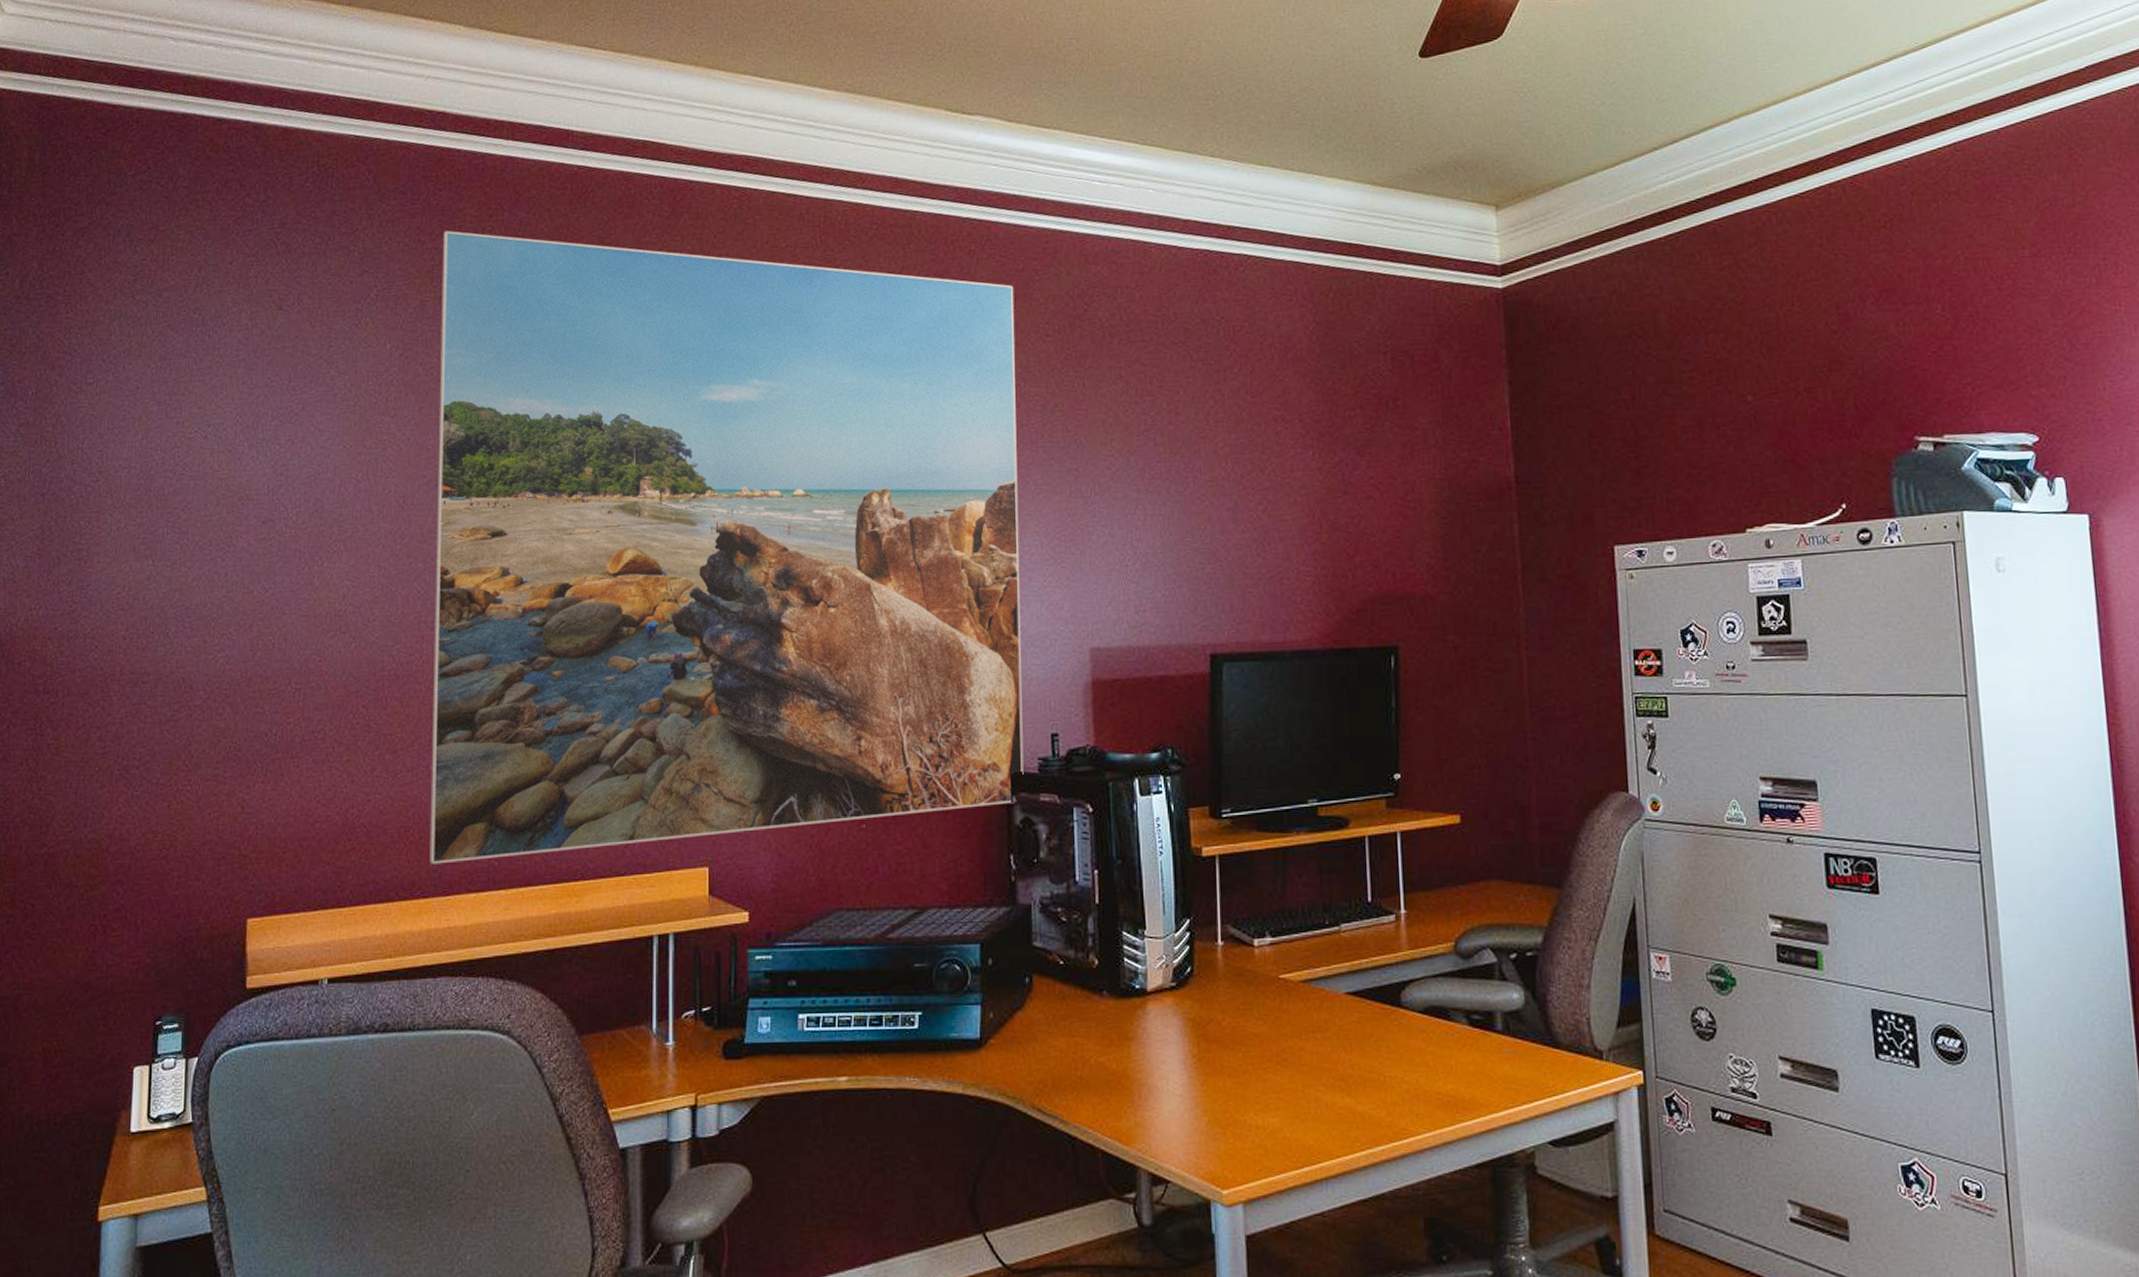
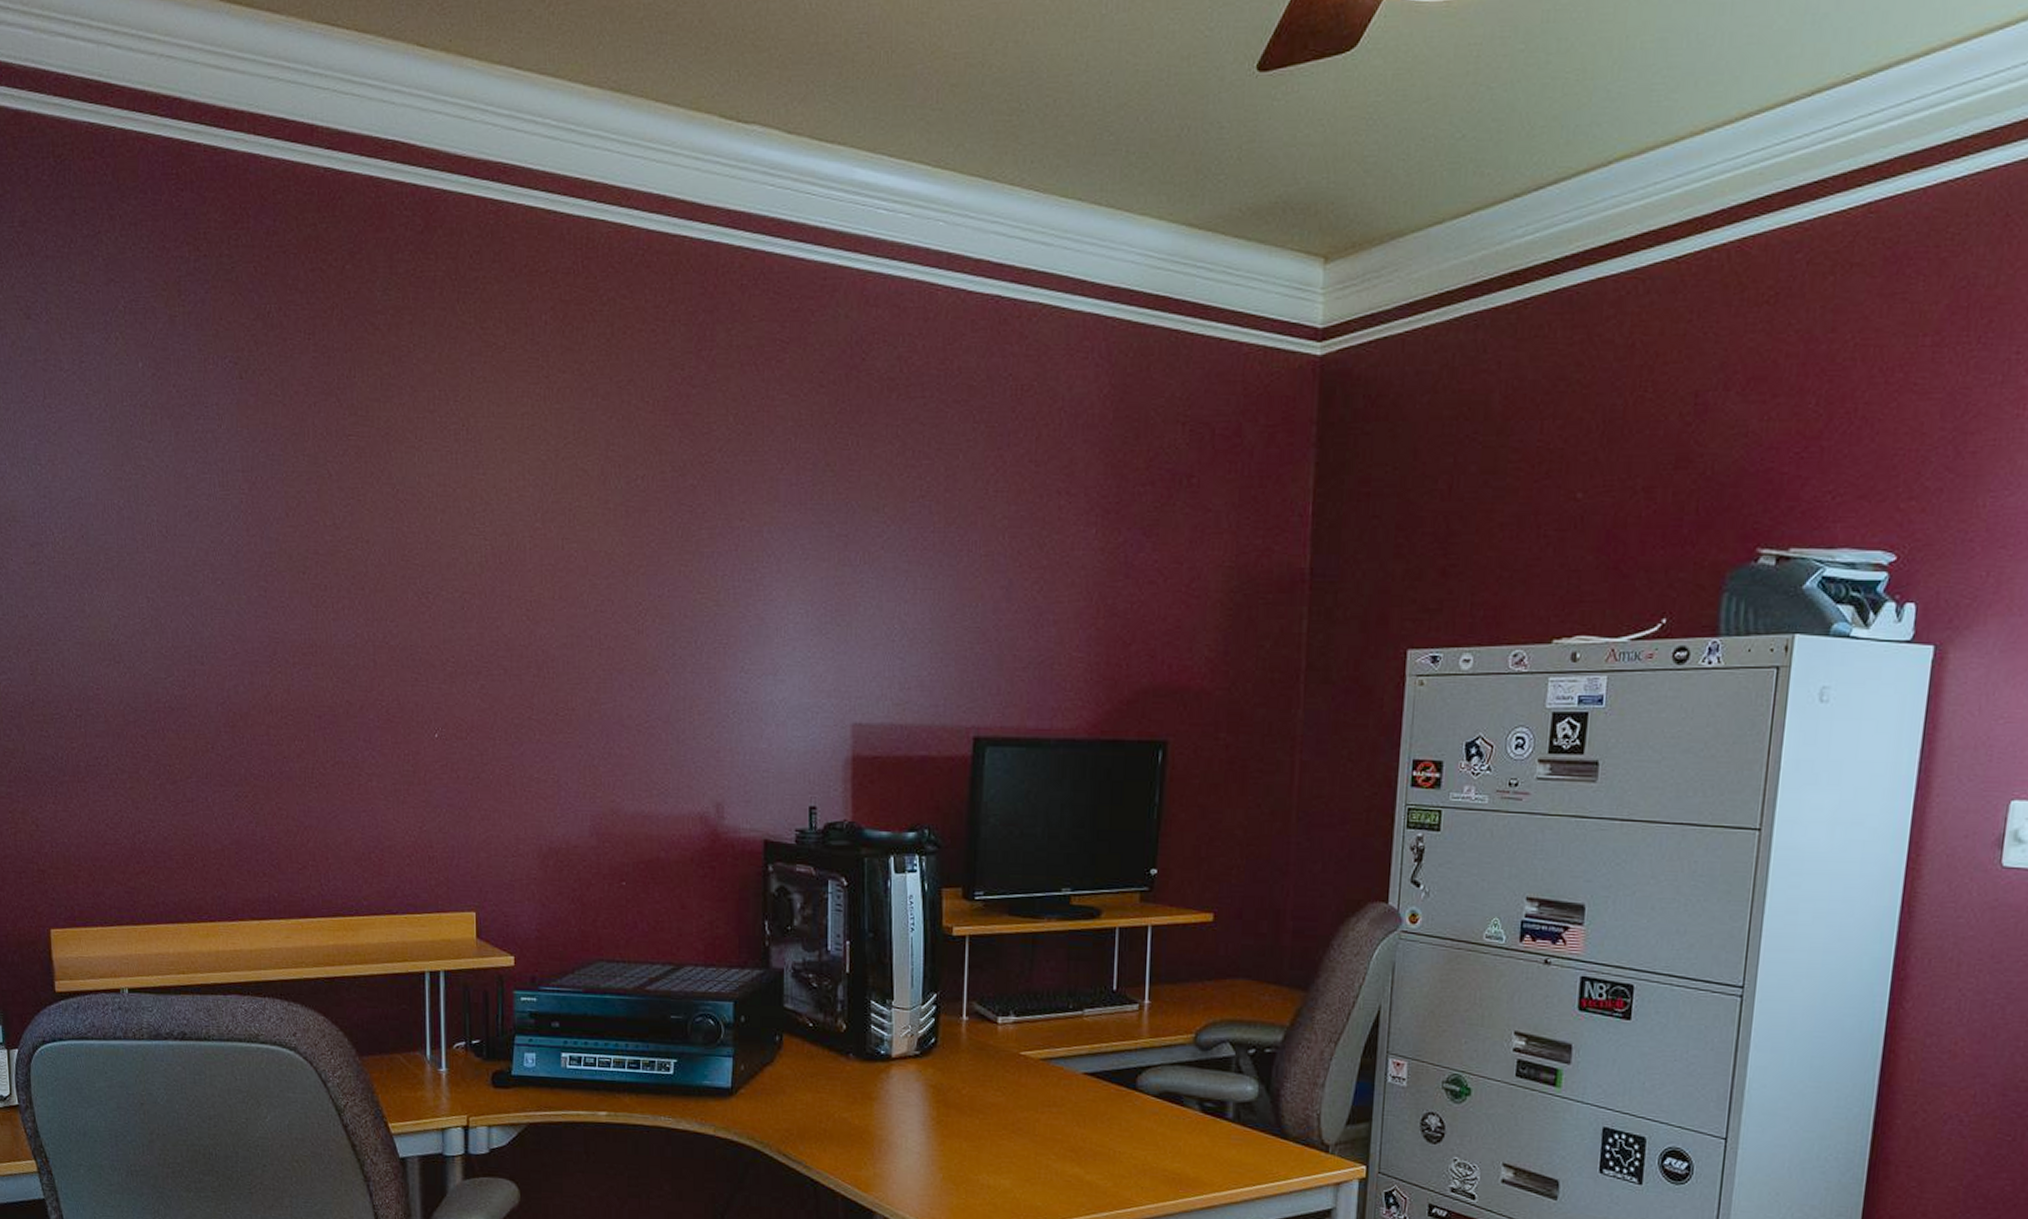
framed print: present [429,231,1024,865] -> none [187,238,788,892]

